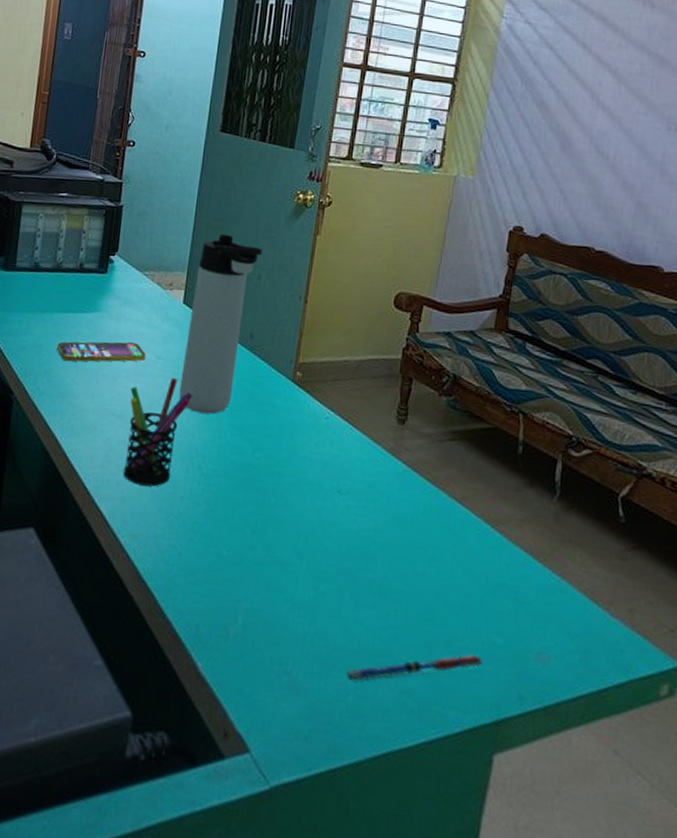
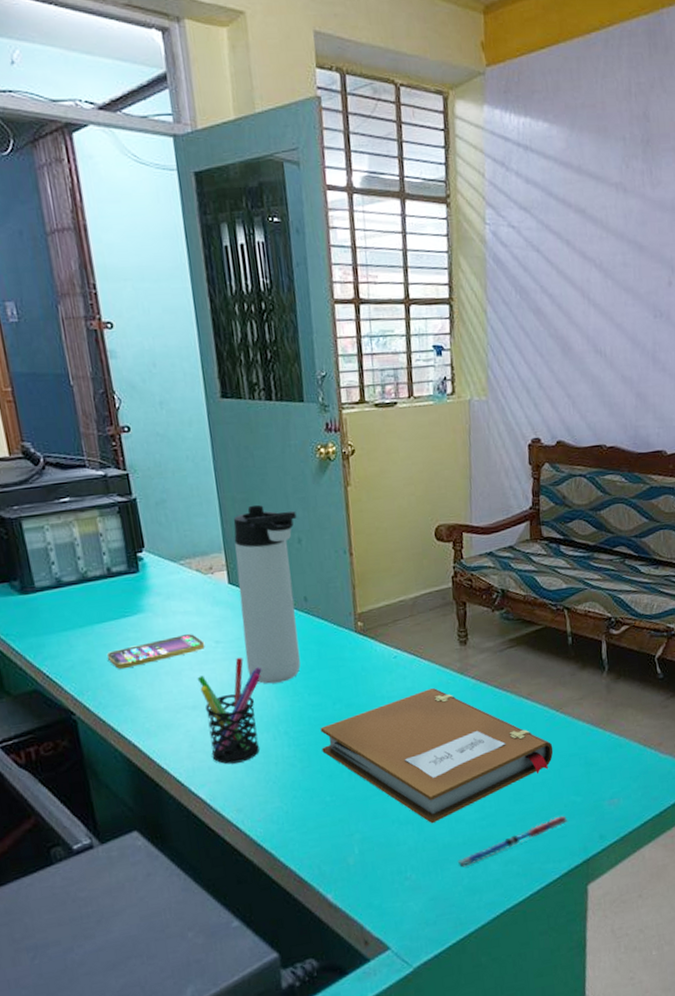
notebook: none [230,461,481,617] -> present [320,687,554,824]

